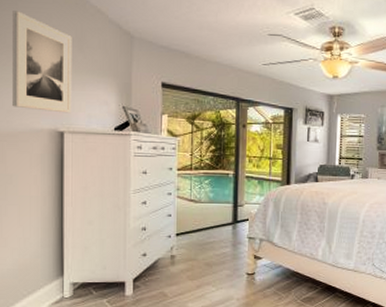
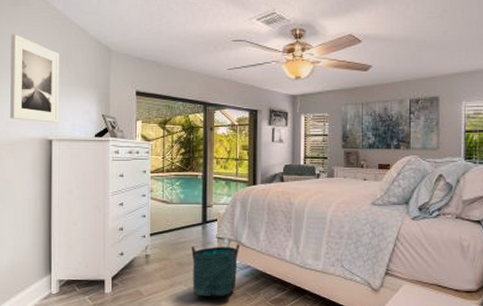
storage basket: none [221,244,271,297] -> present [191,244,239,297]

